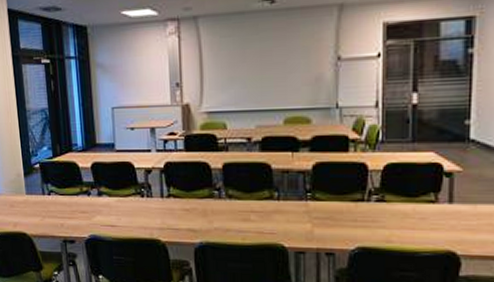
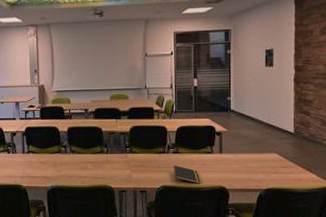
notepad: none [377,218,417,246] -> present [174,165,200,184]

